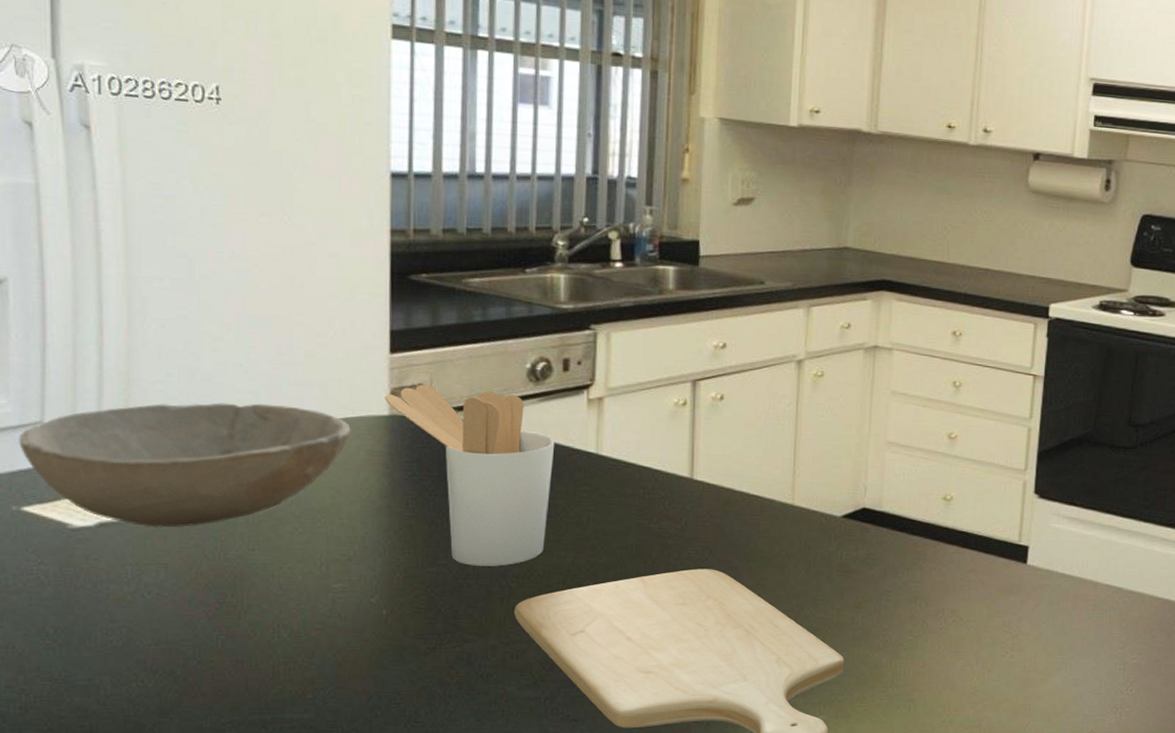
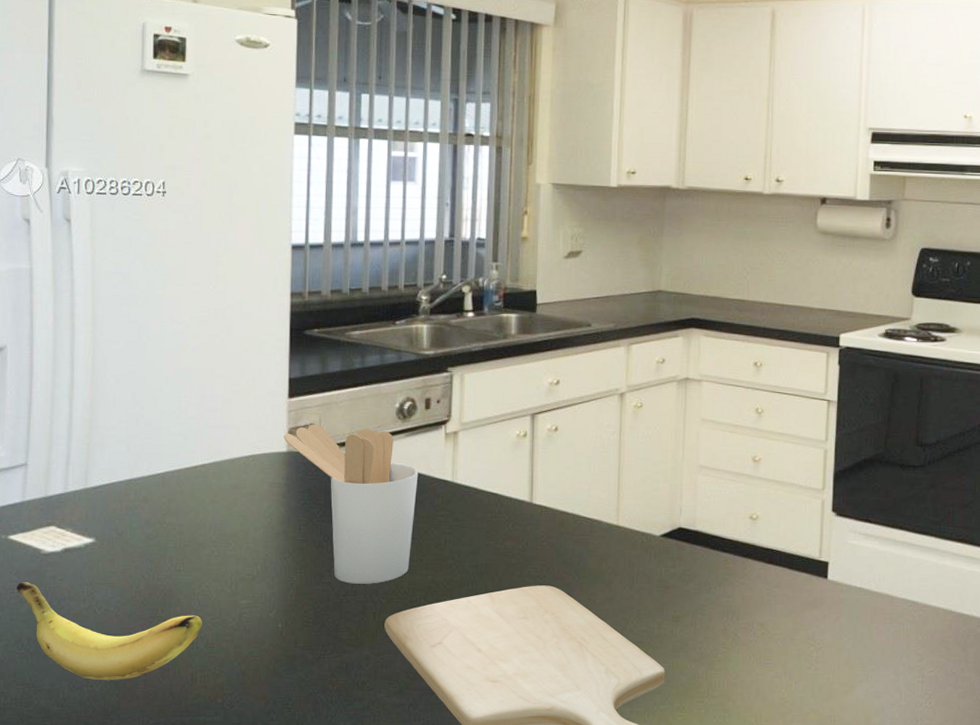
bowl: present [18,403,352,528] -> none [9,444,258,552]
banana: none [35,561,285,674] -> present [16,582,202,680]

